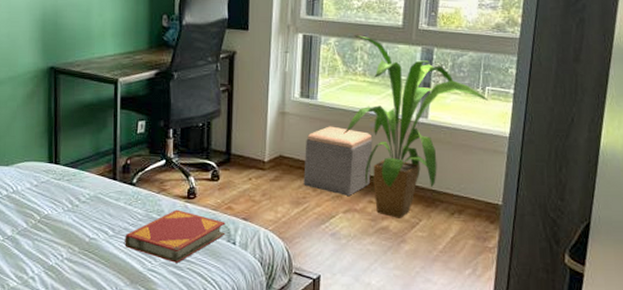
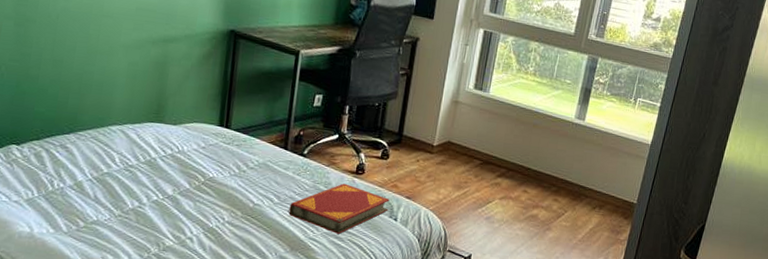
footstool: present [304,126,373,197] -> none [467,118,534,185]
house plant: present [343,35,489,218] -> none [509,37,639,209]

